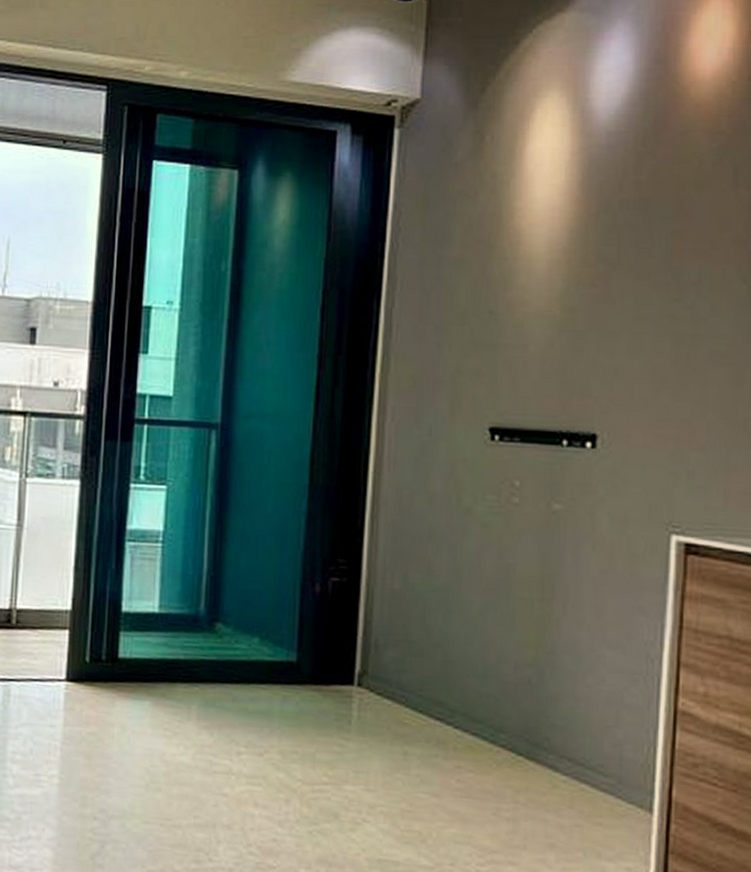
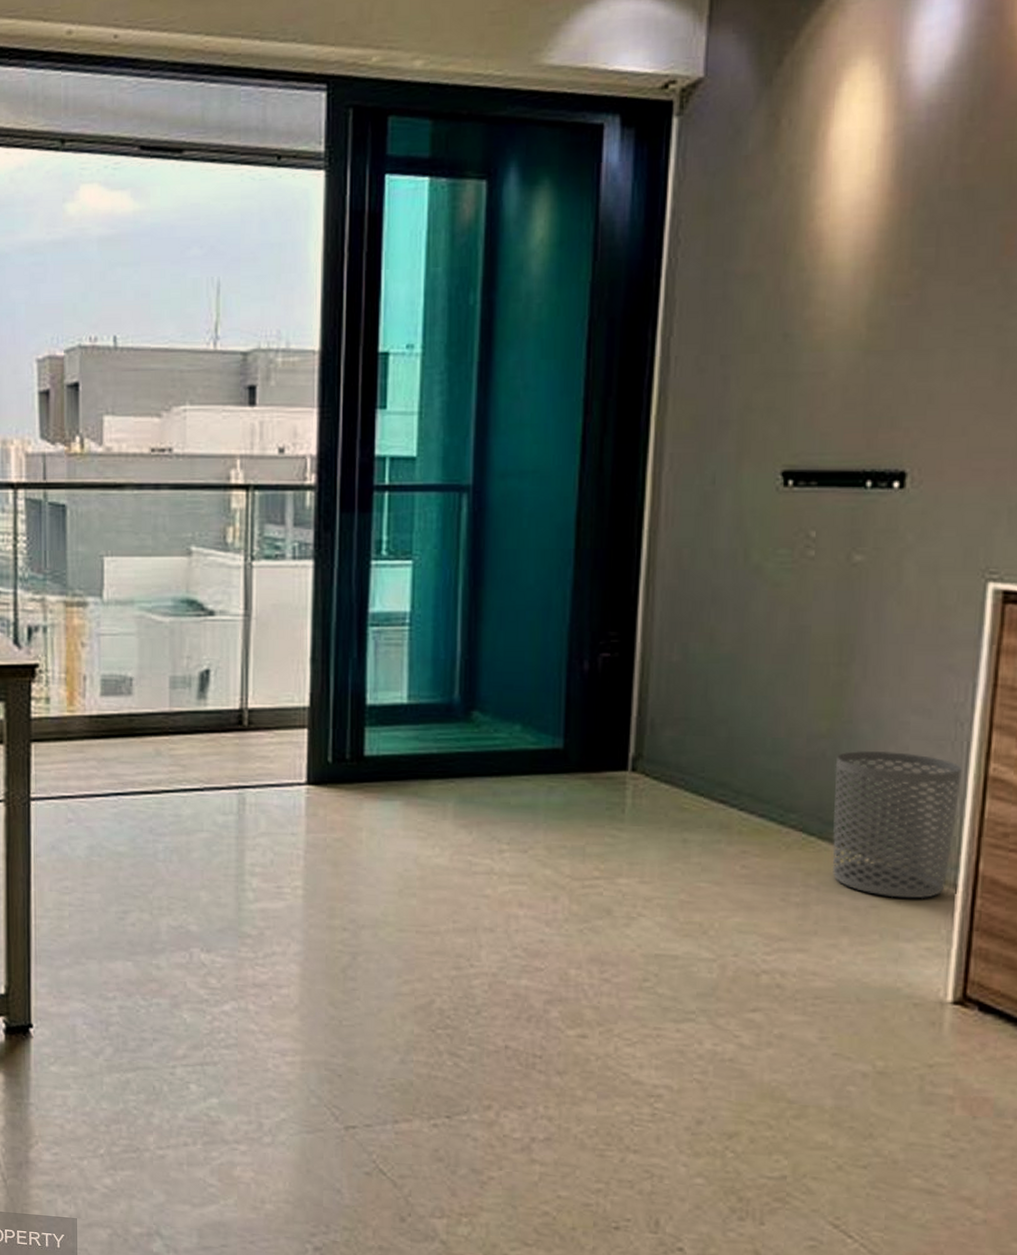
waste bin: none [538,679,654,821] -> present [831,750,962,899]

